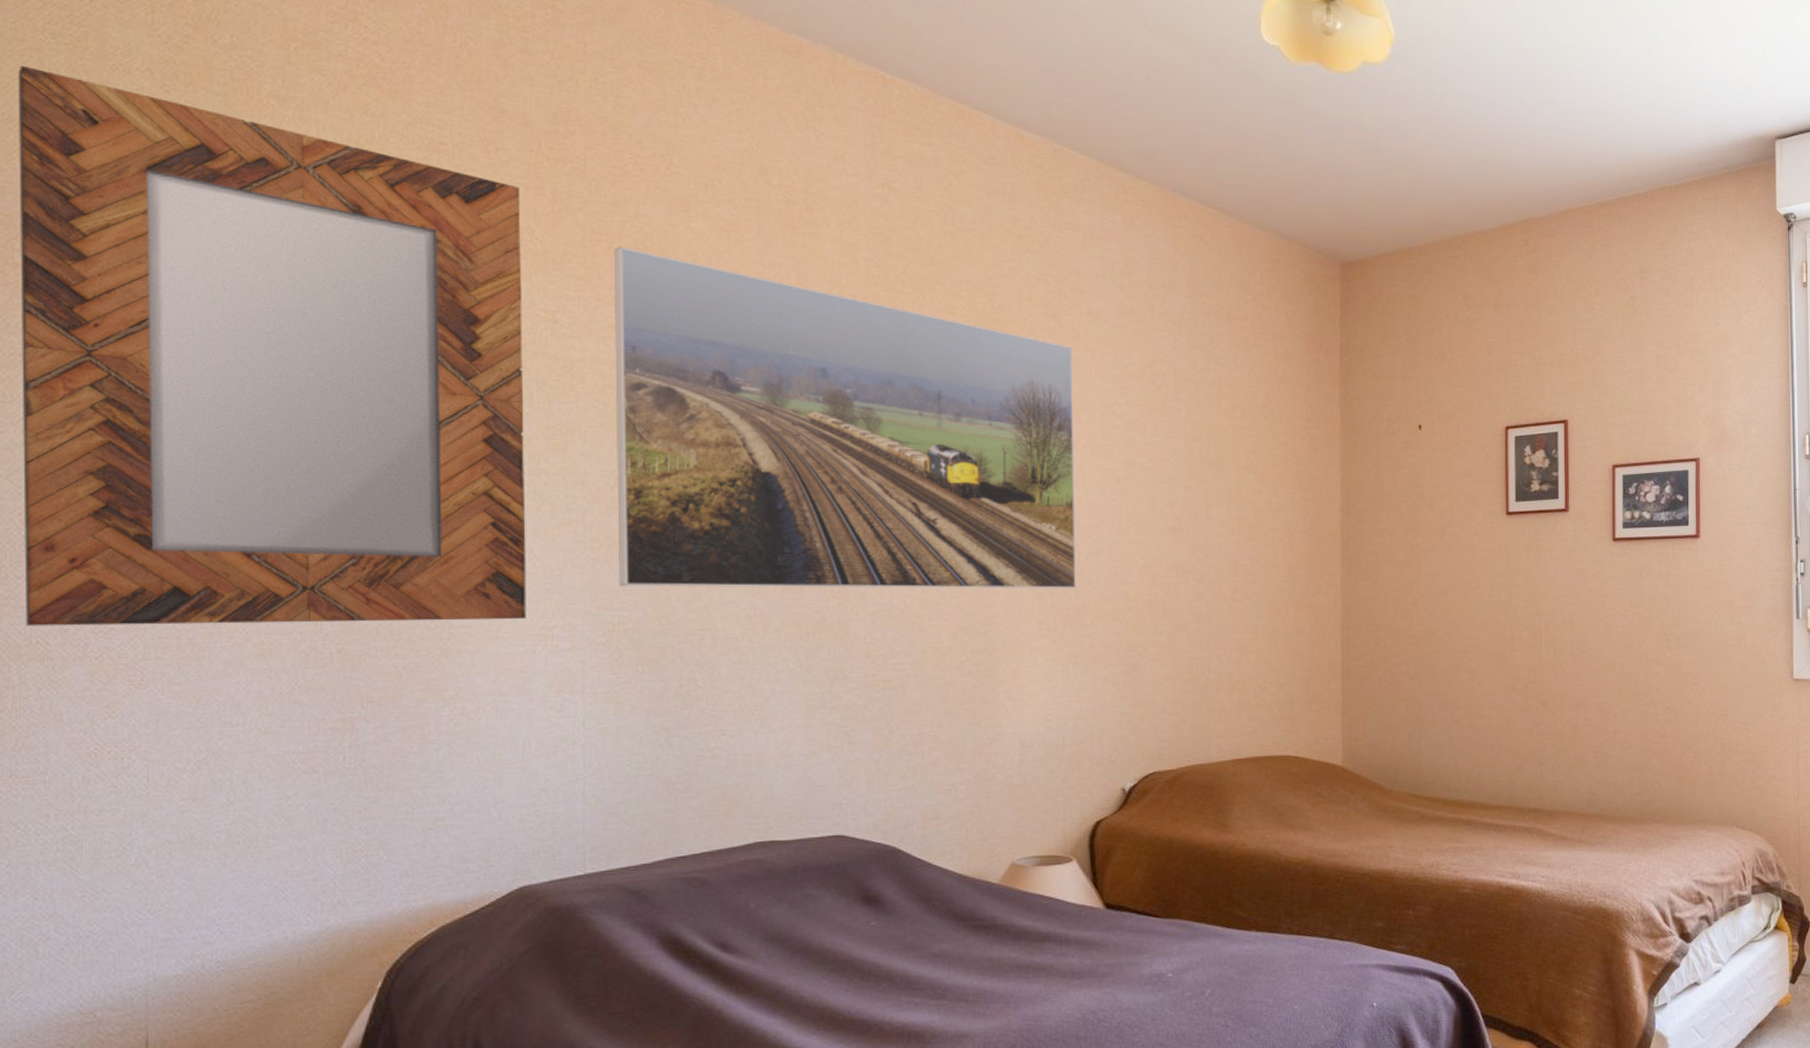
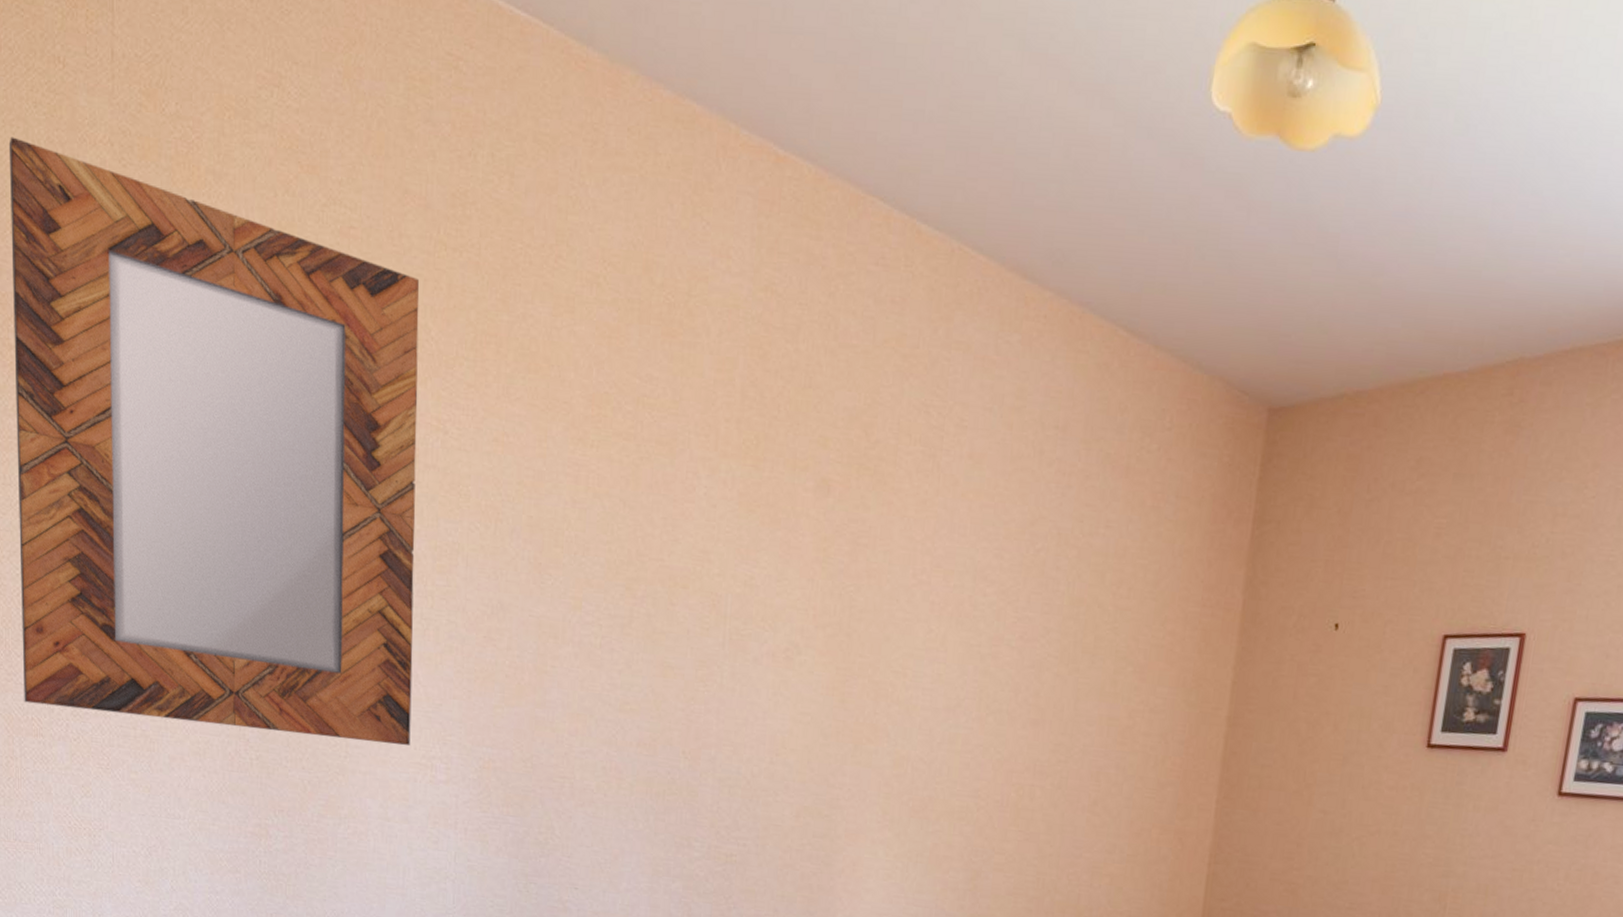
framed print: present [614,246,1077,589] -> none [491,350,949,779]

